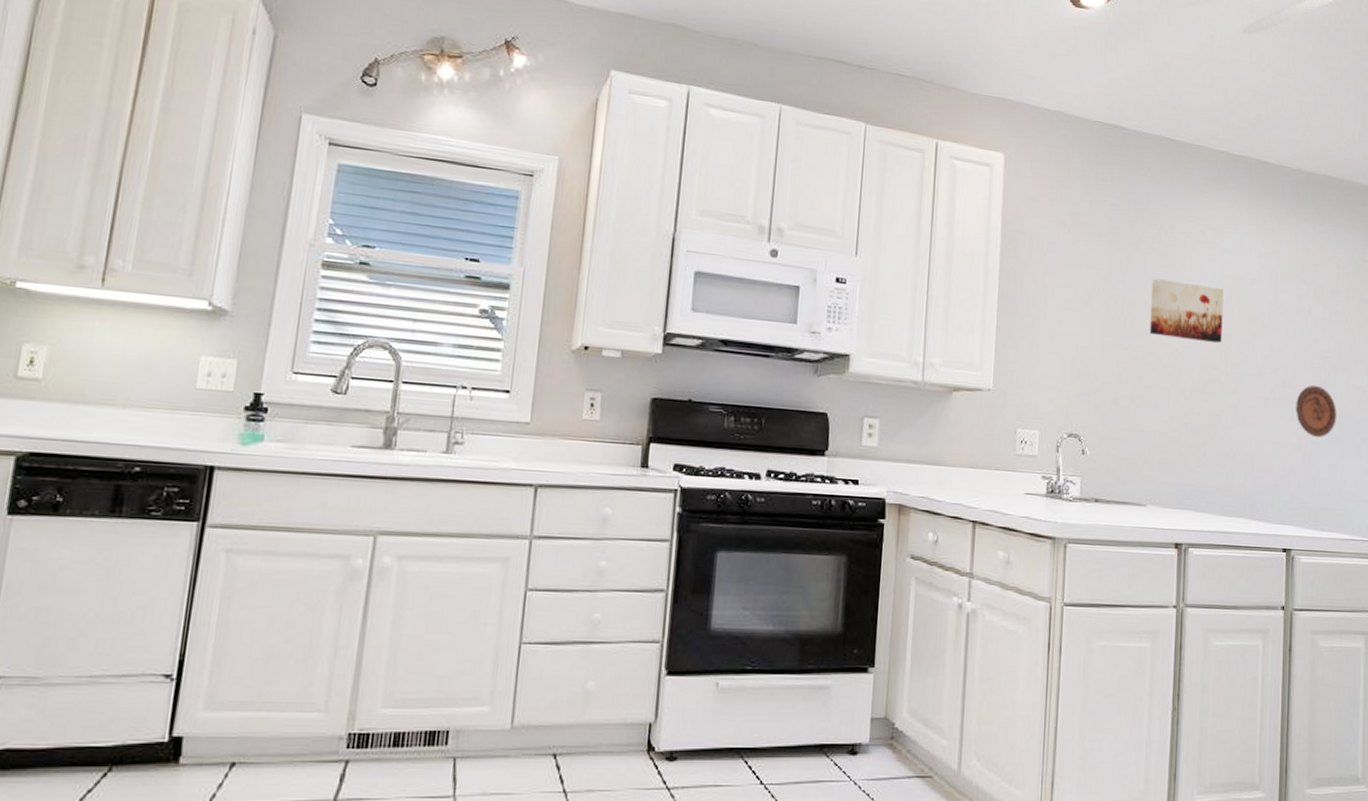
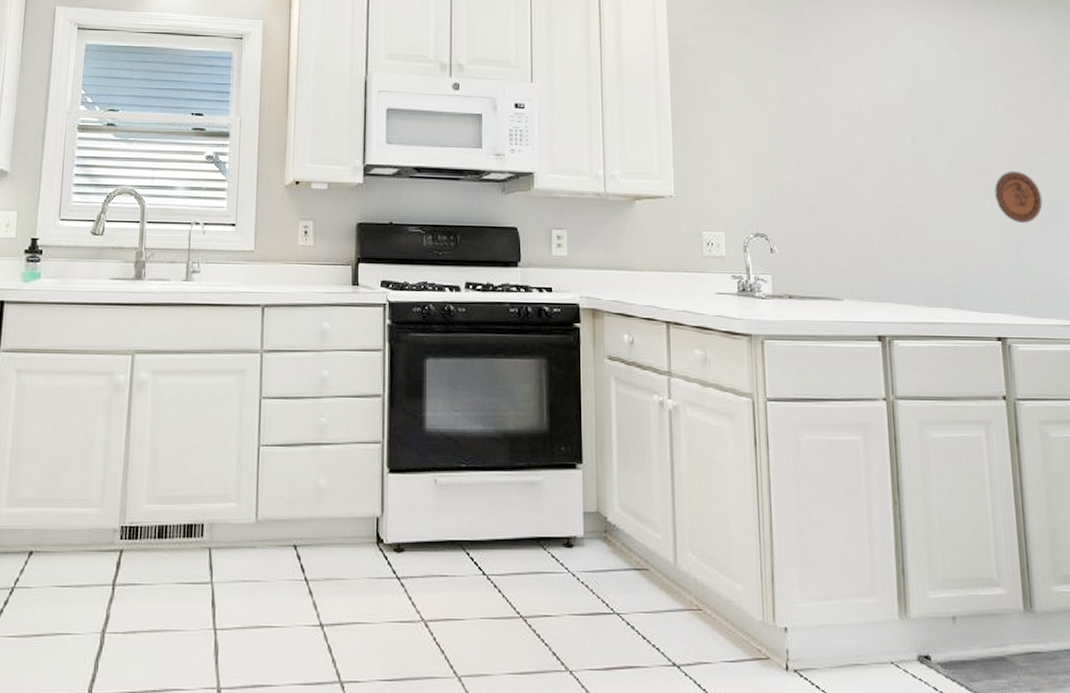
wall art: present [1149,278,1224,344] -> none [826,79,906,137]

